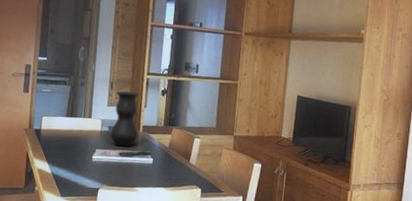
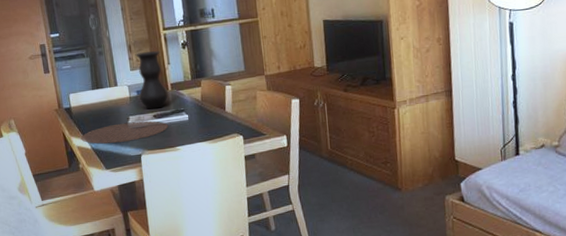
place mat: none [43,154,132,174] -> present [81,121,168,144]

